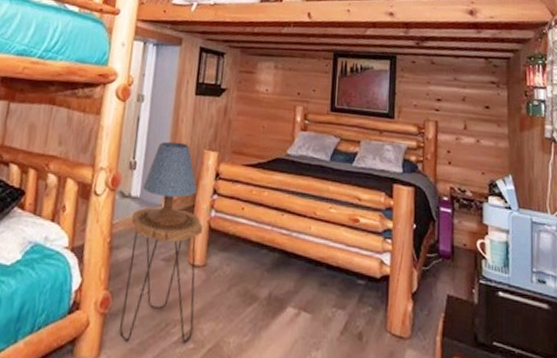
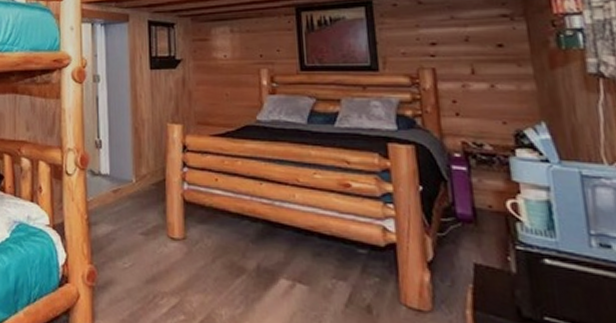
side table: present [120,207,204,344] -> none [106,184,182,315]
table lamp: present [143,141,198,228] -> none [112,118,166,202]

